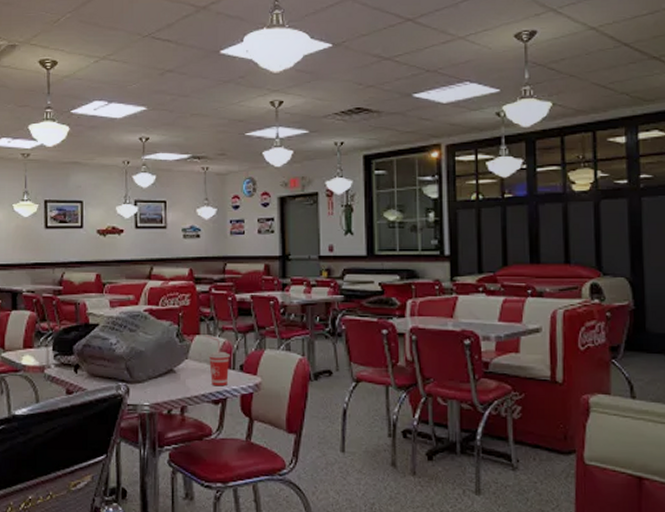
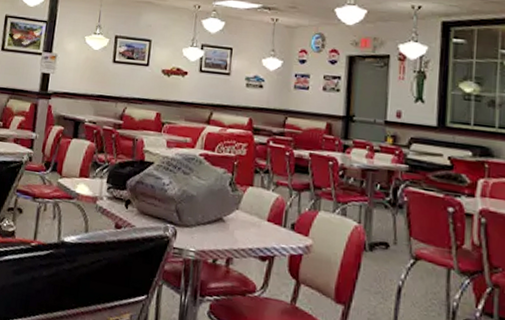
beverage cup: present [205,335,230,387] -> none [259,187,282,243]

